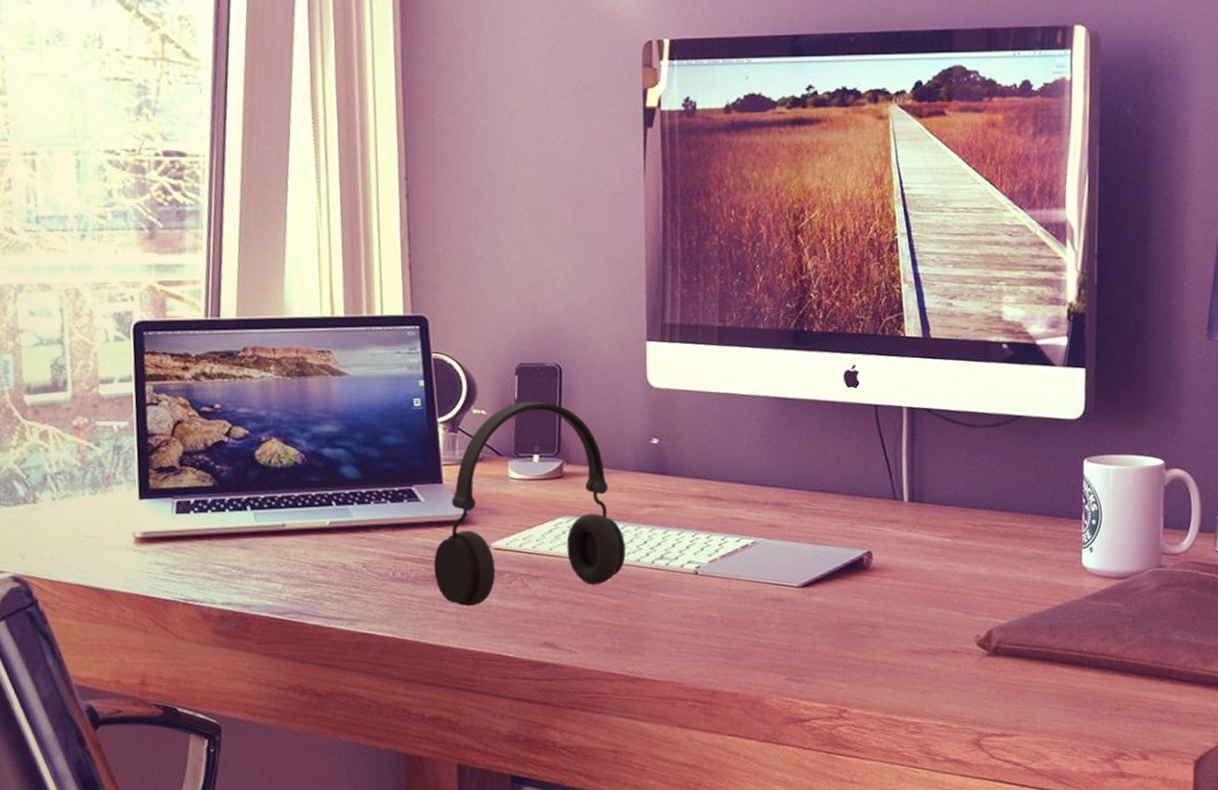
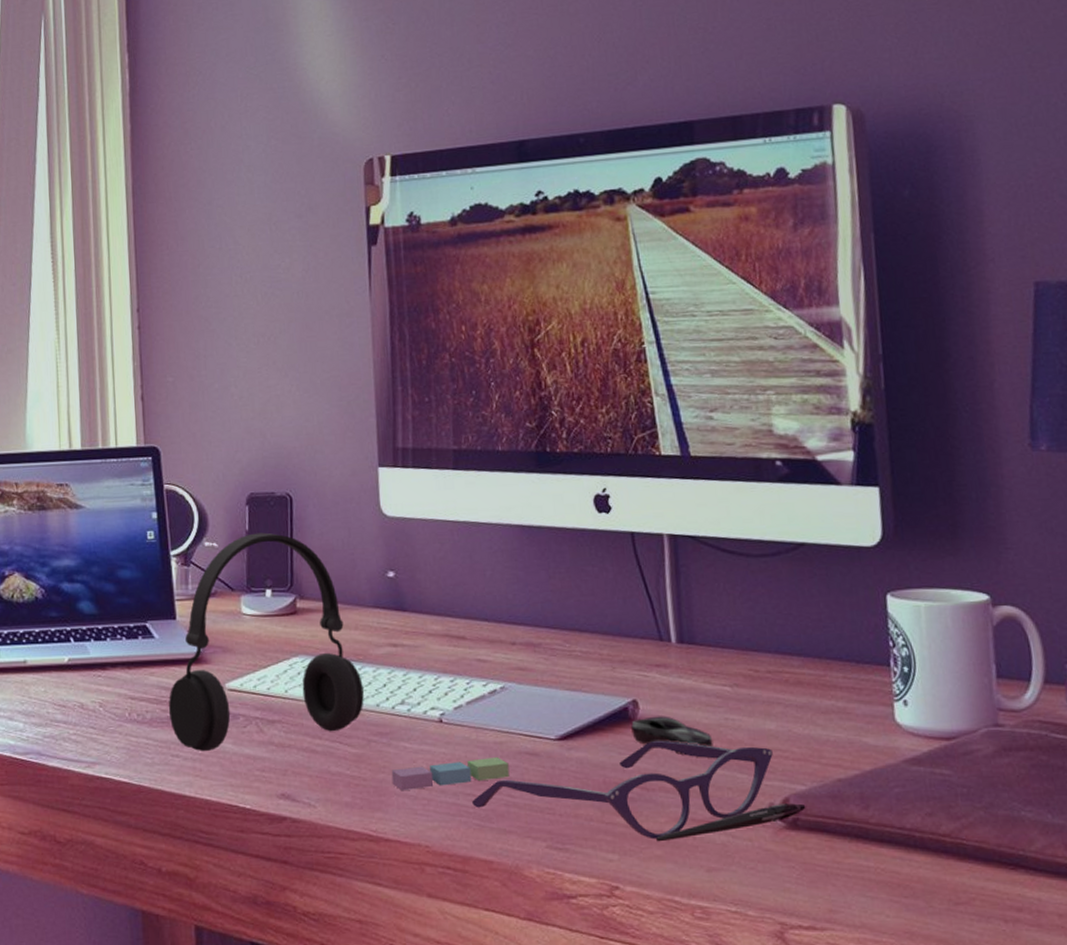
sticky notes: none [649,604,757,635] -> present [391,757,510,790]
eyeglasses: none [722,585,982,669] -> present [472,740,773,840]
computer mouse: none [865,564,934,598] -> present [631,716,714,756]
pen: none [880,634,1006,671] -> present [655,803,806,842]

